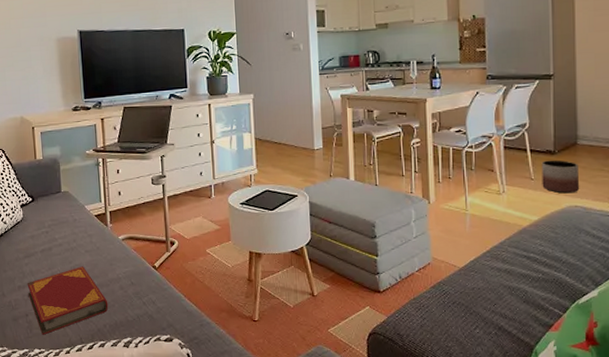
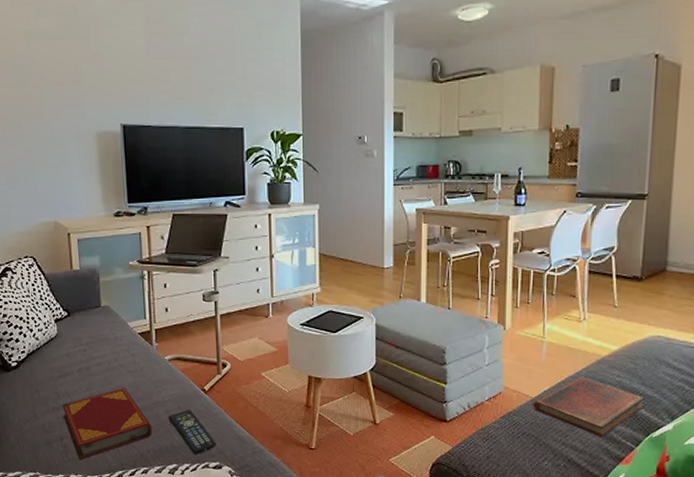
remote control: none [122,285,167,329] -> present [168,409,217,455]
diary: none [461,246,568,305] -> present [533,376,645,437]
planter: present [541,160,580,194] -> none [625,287,665,323]

